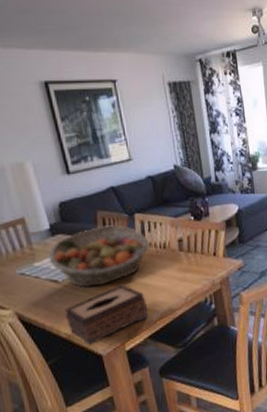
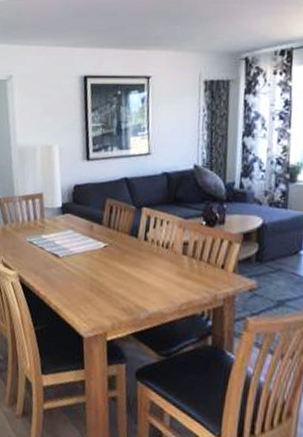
fruit basket: present [48,225,149,288] -> none [55,213,152,271]
tissue box: present [64,284,149,346] -> none [58,274,138,325]

